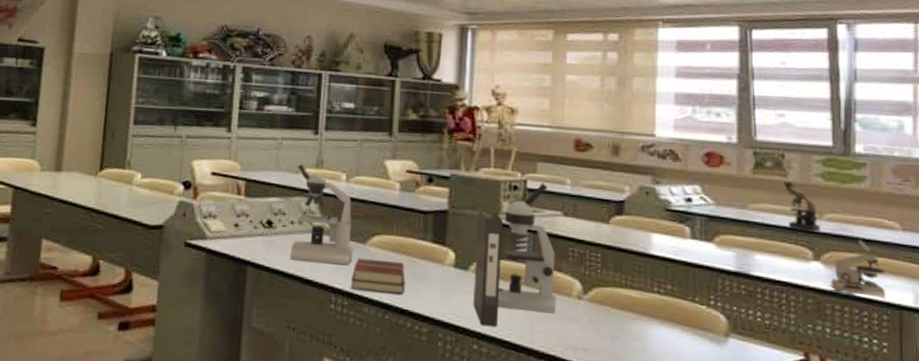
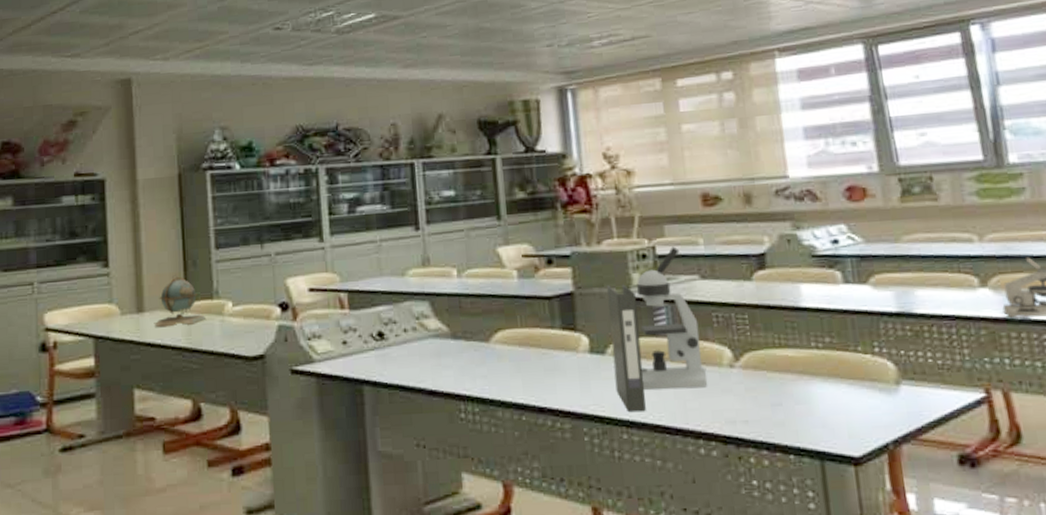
globe: none [69,142,116,189] -> present [154,275,205,327]
microscope: present [290,163,354,266] -> none [401,264,478,372]
books: present [351,257,405,294] -> none [479,356,540,393]
microscope: present [783,181,820,232] -> none [935,205,983,257]

